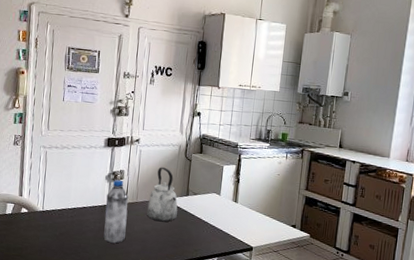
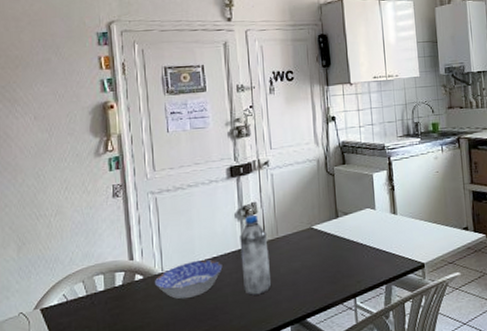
bowl: none [36,206,90,235] -> present [155,259,223,299]
kettle: present [147,167,178,222] -> none [291,189,329,257]

